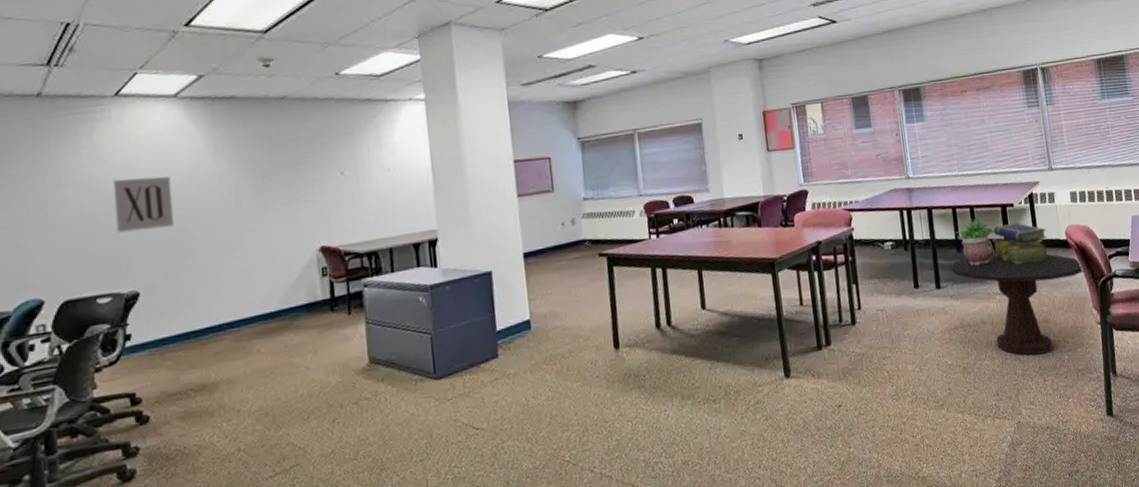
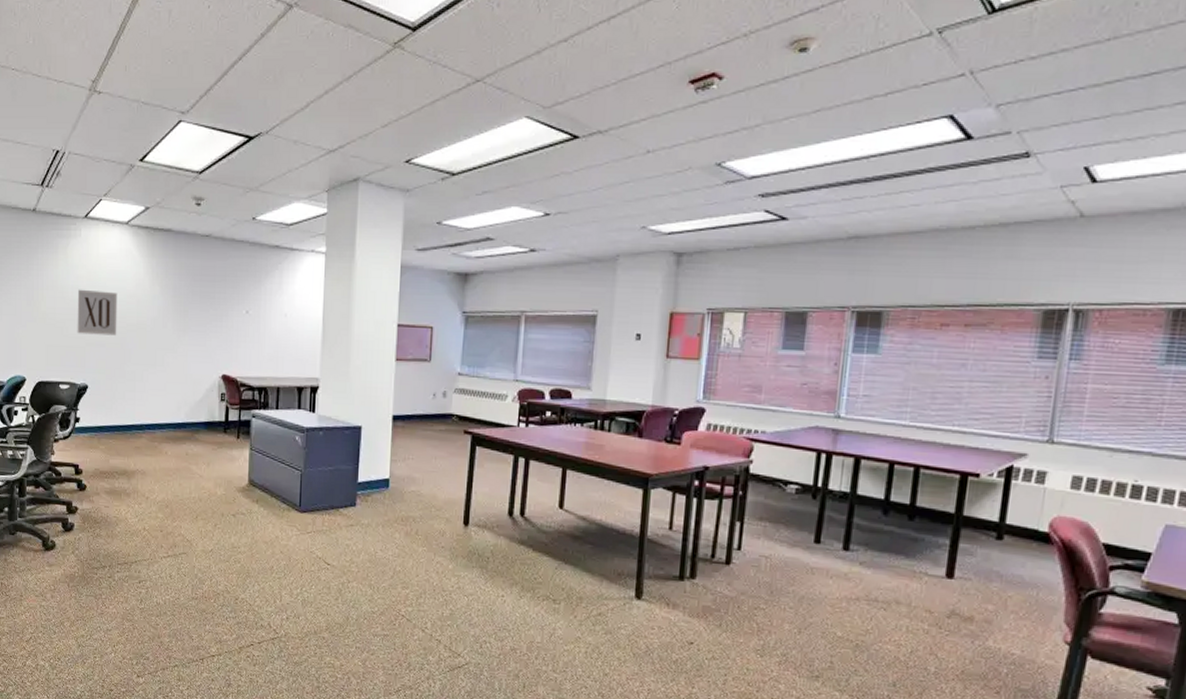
side table: present [950,254,1085,356] -> none [868,524,1066,659]
potted plant: present [954,217,995,266] -> none [884,479,944,537]
stack of books: present [993,222,1048,265] -> none [933,495,1020,551]

